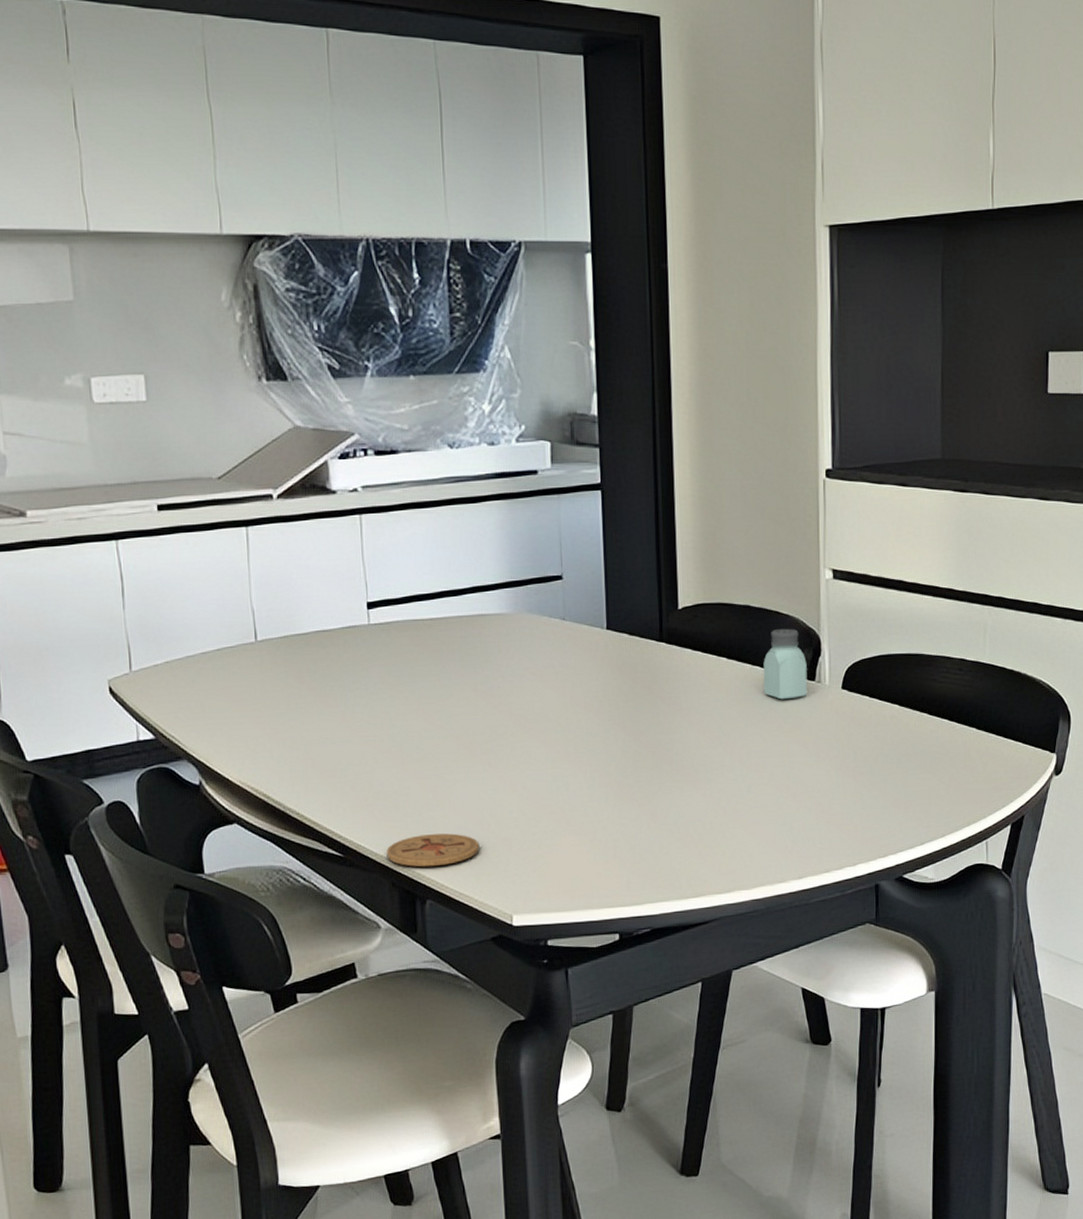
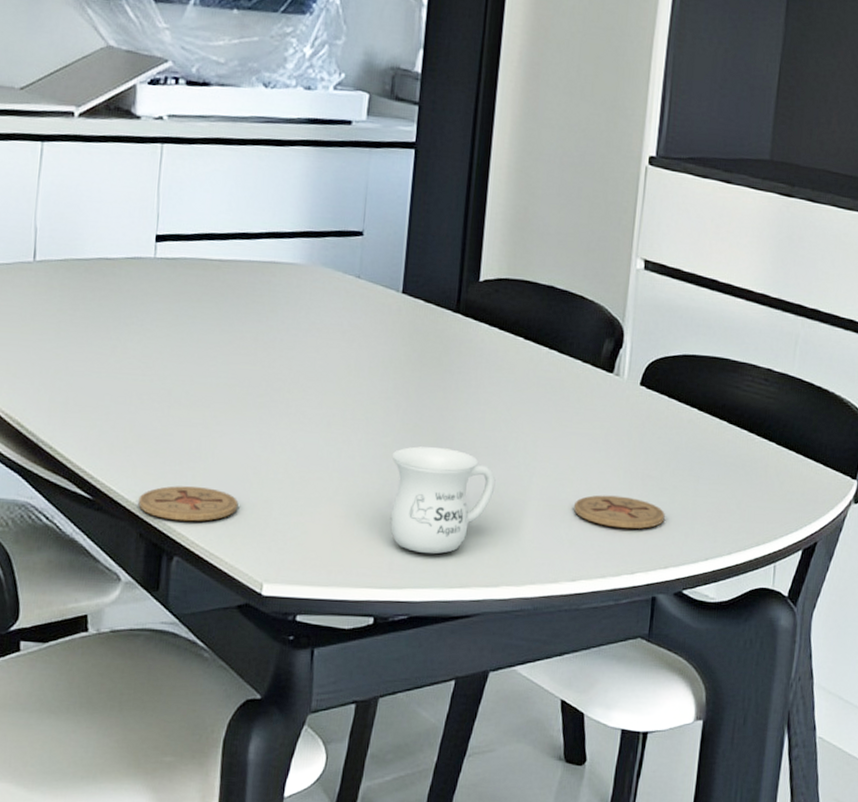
mug: none [616,770,717,870] -> present [390,446,496,555]
saltshaker: present [763,628,808,700] -> none [558,314,607,390]
coaster: none [792,795,879,825] -> present [573,495,665,529]

